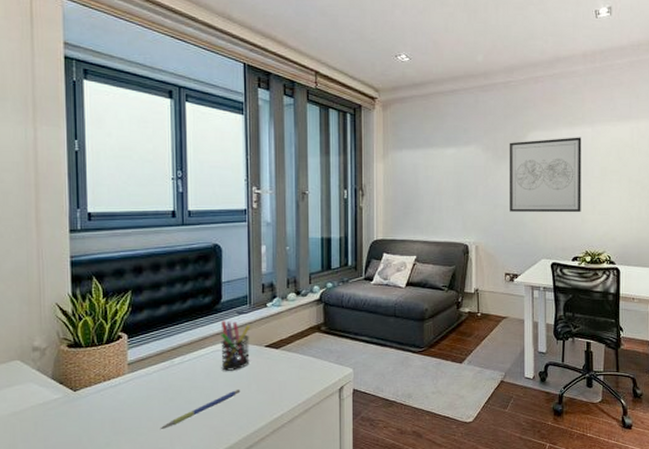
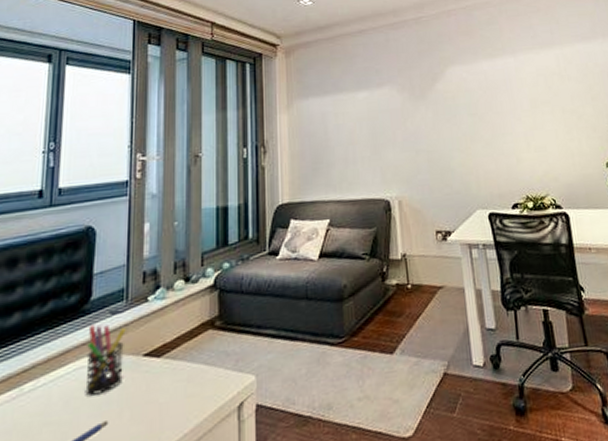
wall art: present [509,137,582,213] -> none [426,68,515,157]

